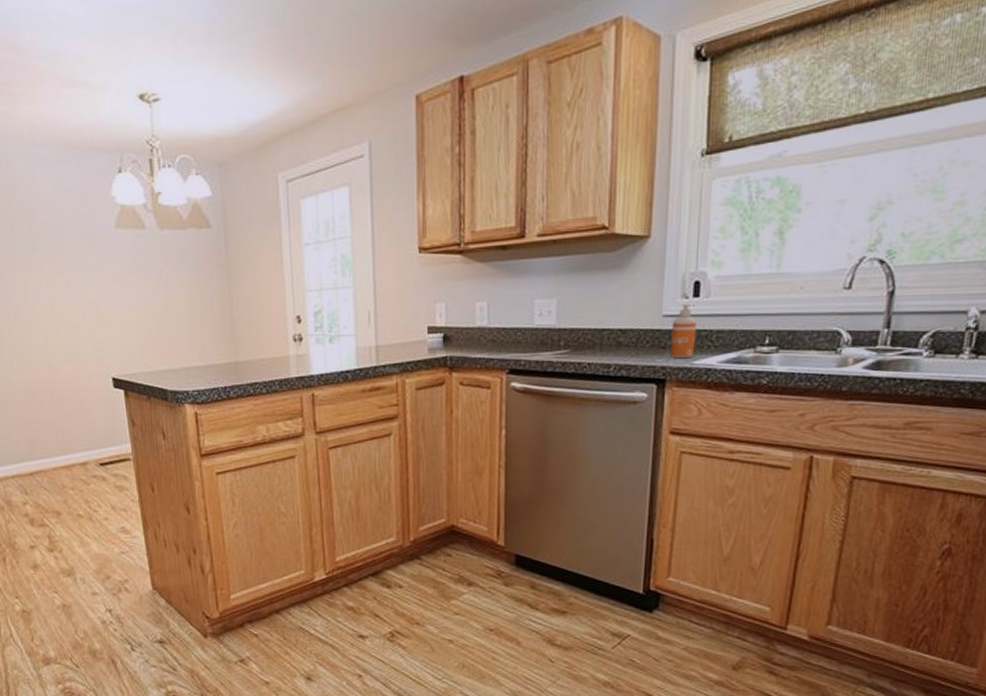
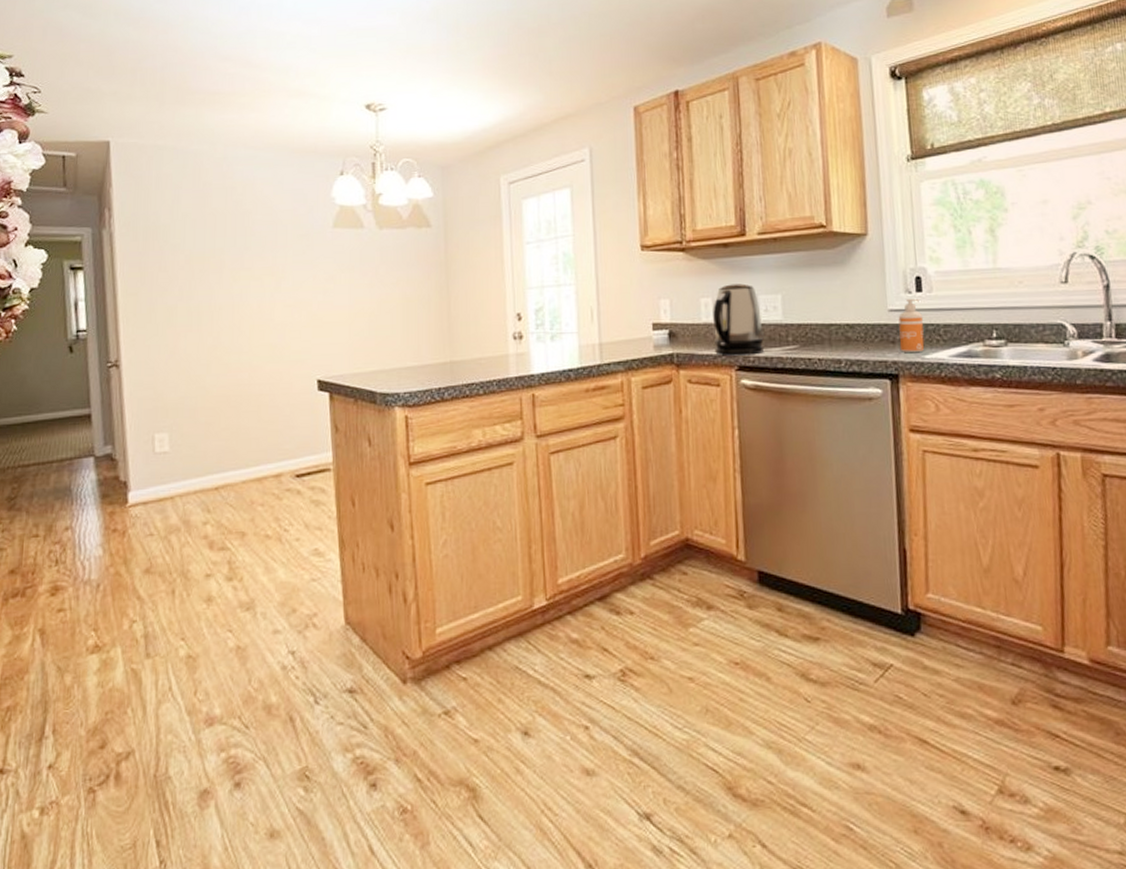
kettle: none [488,287,535,360] -> present [713,283,763,356]

